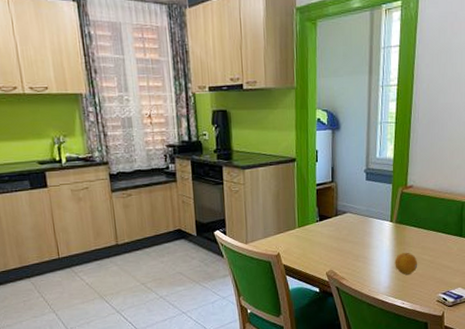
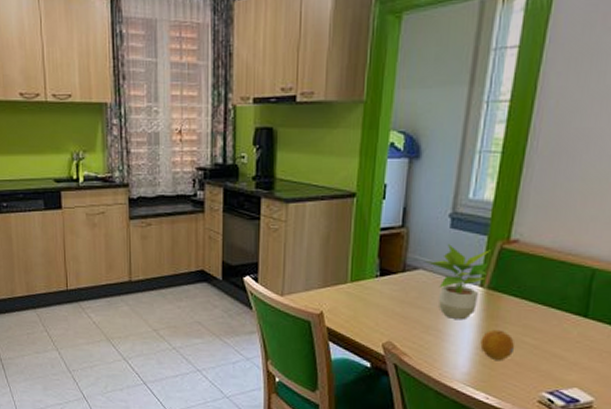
potted plant: none [351,192,395,248] -> present [425,244,490,319]

